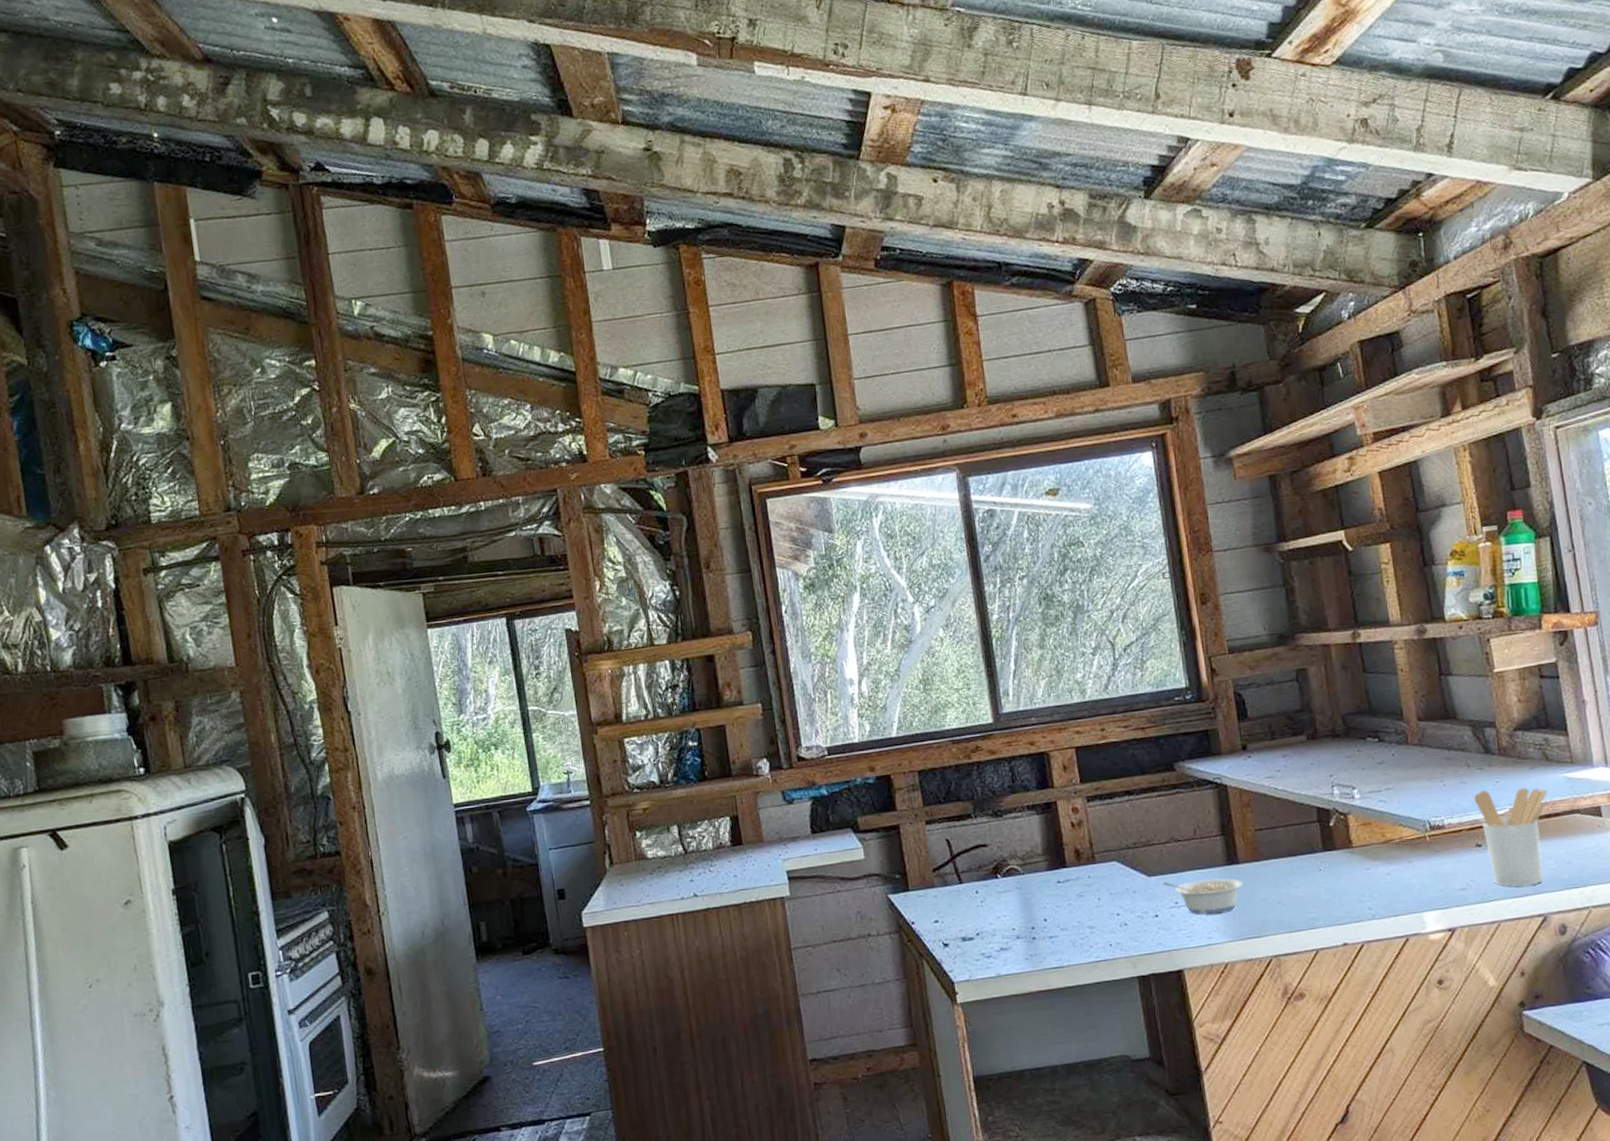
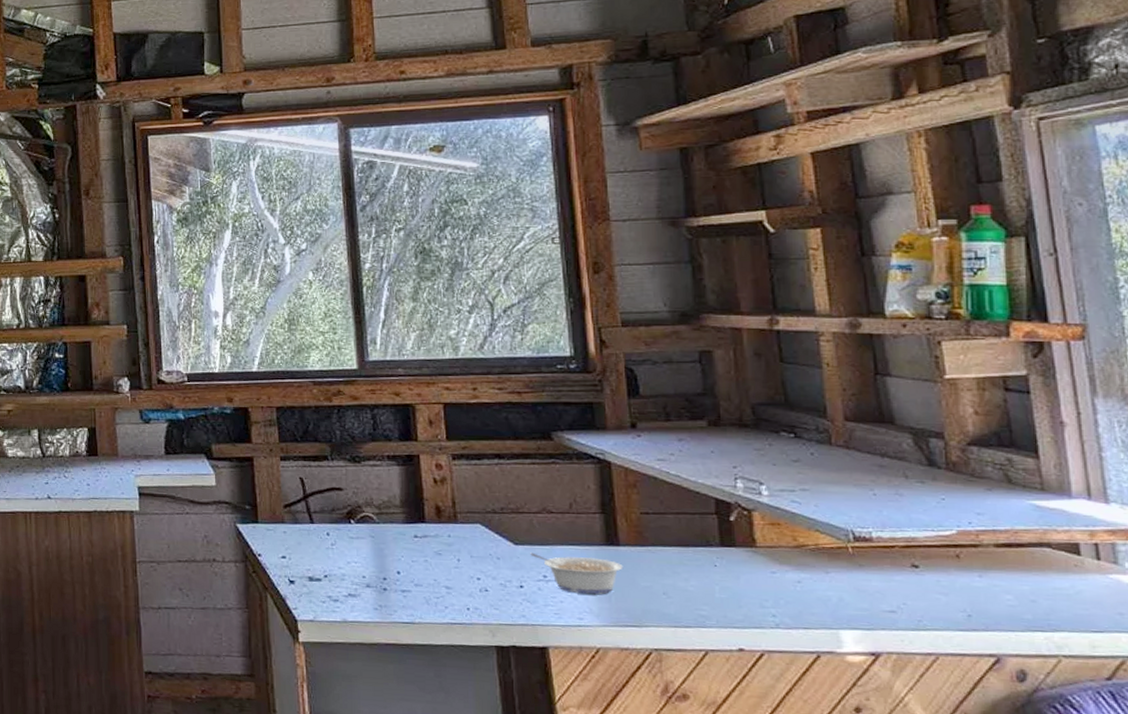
utensil holder: present [1474,788,1548,887] -> none [912,505,1009,620]

